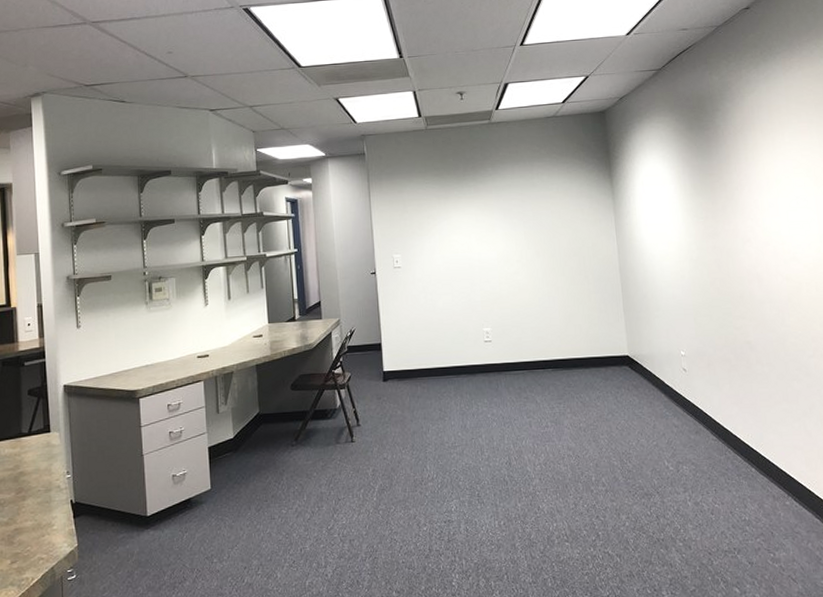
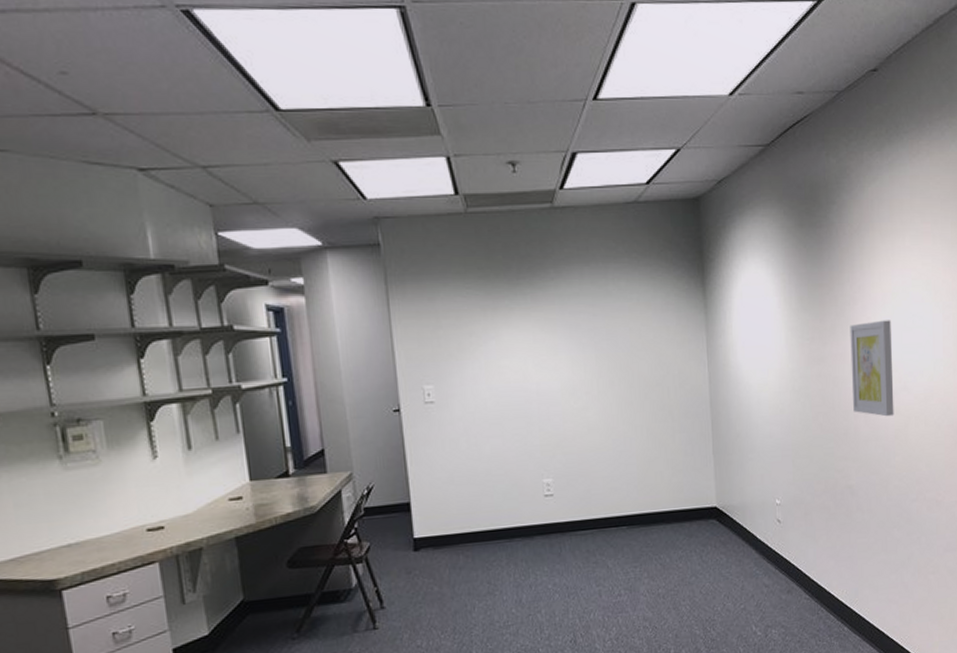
wall art: none [739,202,786,283] -> present [850,320,894,417]

